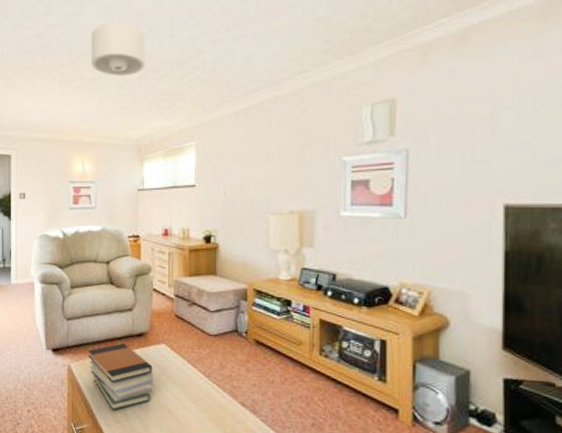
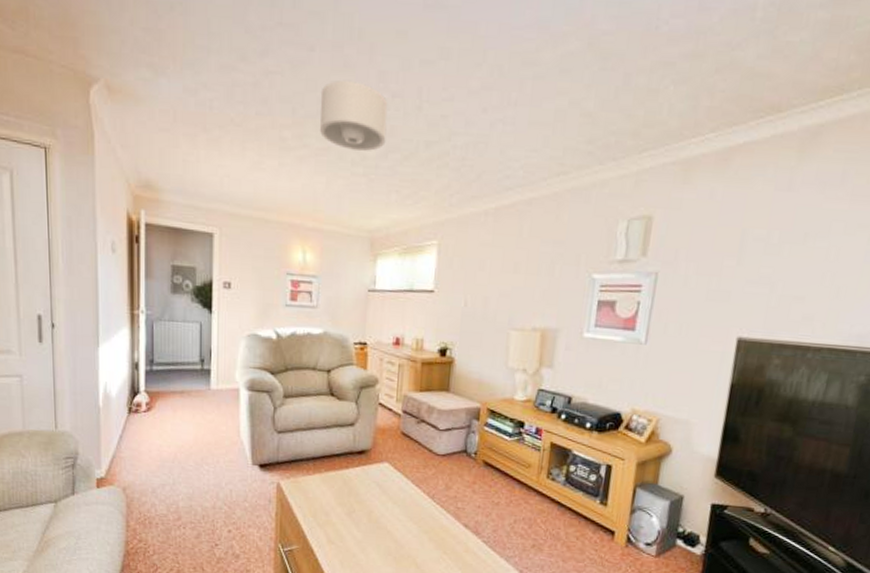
book stack: present [88,343,154,410] -> none [301,460,374,531]

